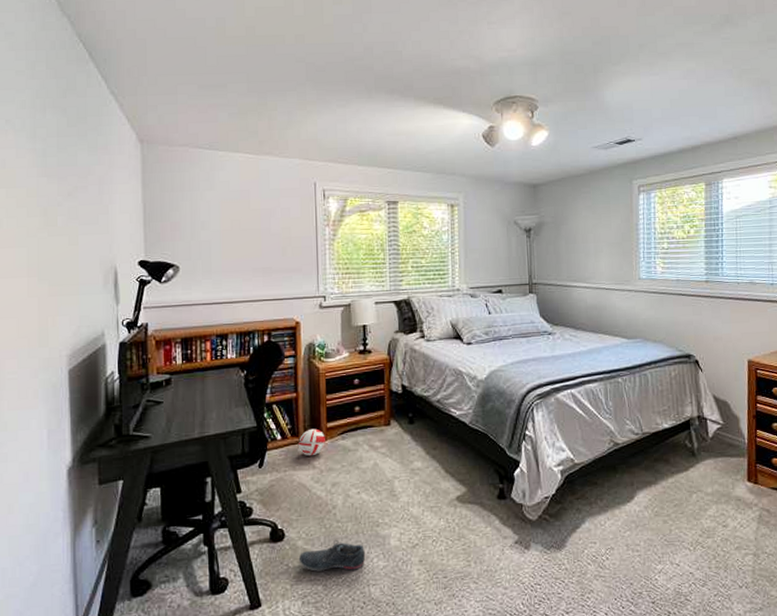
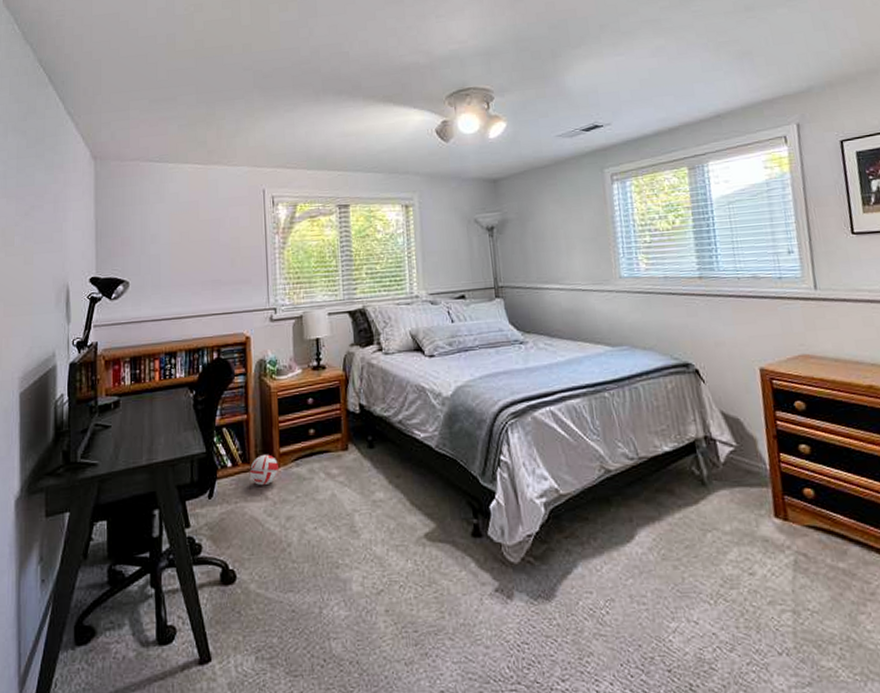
shoe: present [298,539,366,572] -> none [251,583,325,621]

